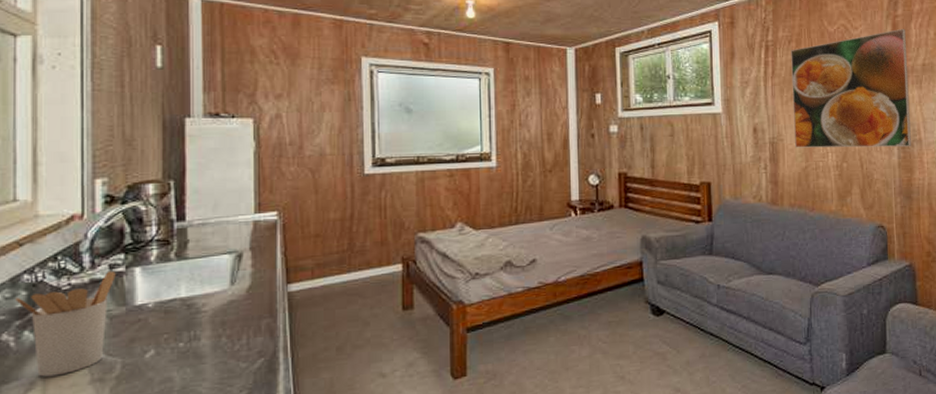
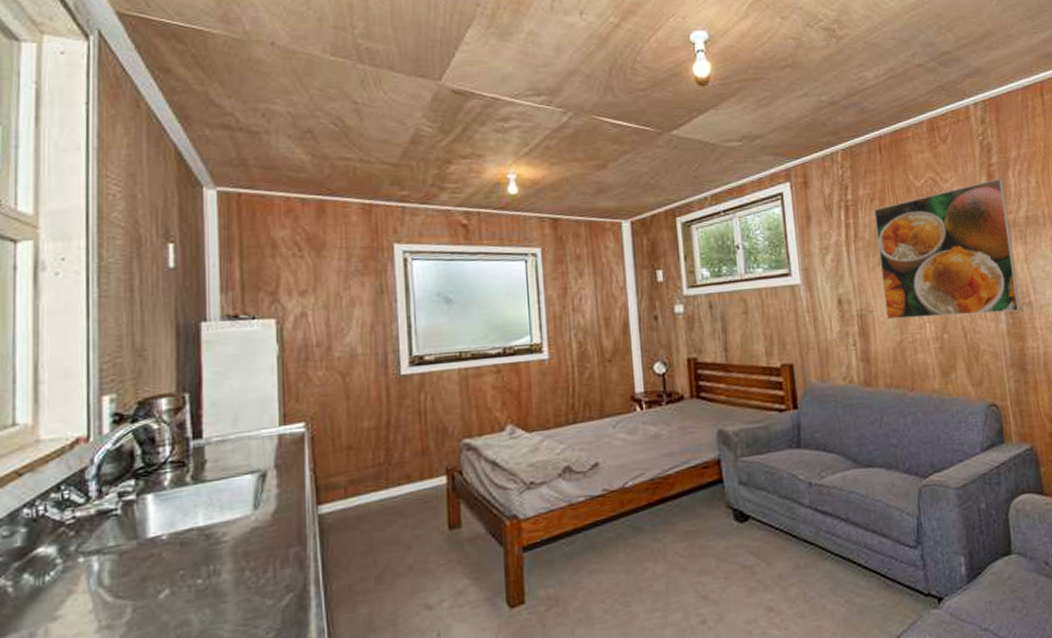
utensil holder: present [15,270,116,377] -> none [14,499,125,627]

